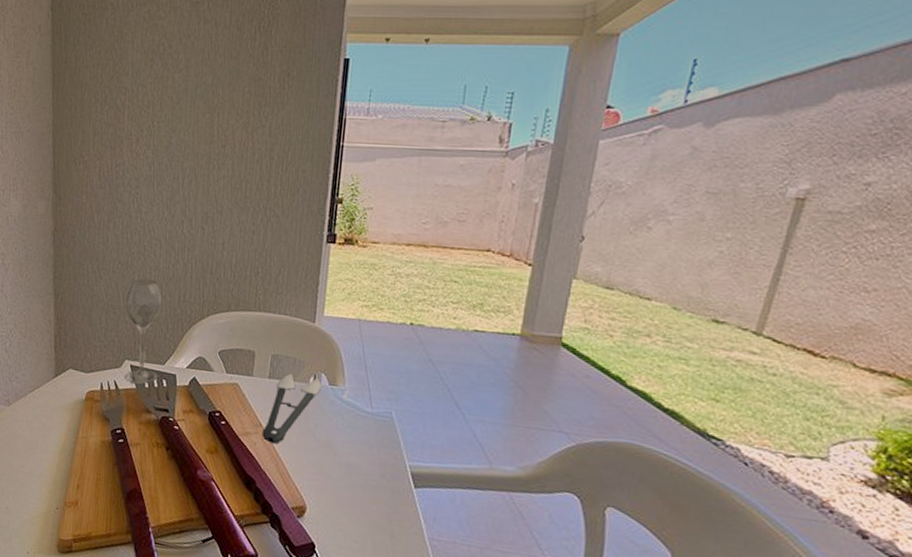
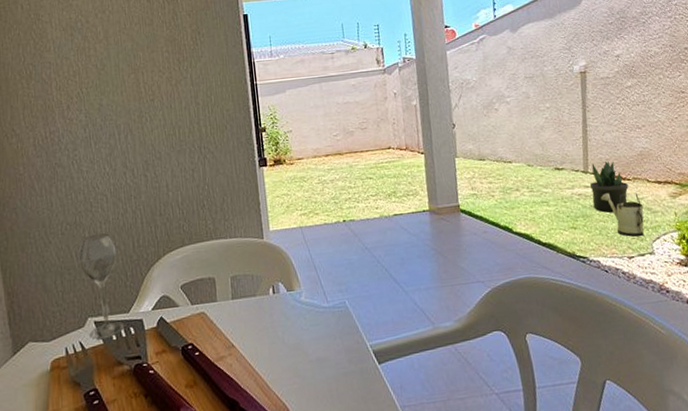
thread snips: present [262,373,323,444] -> none [235,288,282,361]
planter: none [754,324,820,395] -> present [589,161,629,213]
watering can: none [769,366,834,433] -> present [600,192,644,237]

